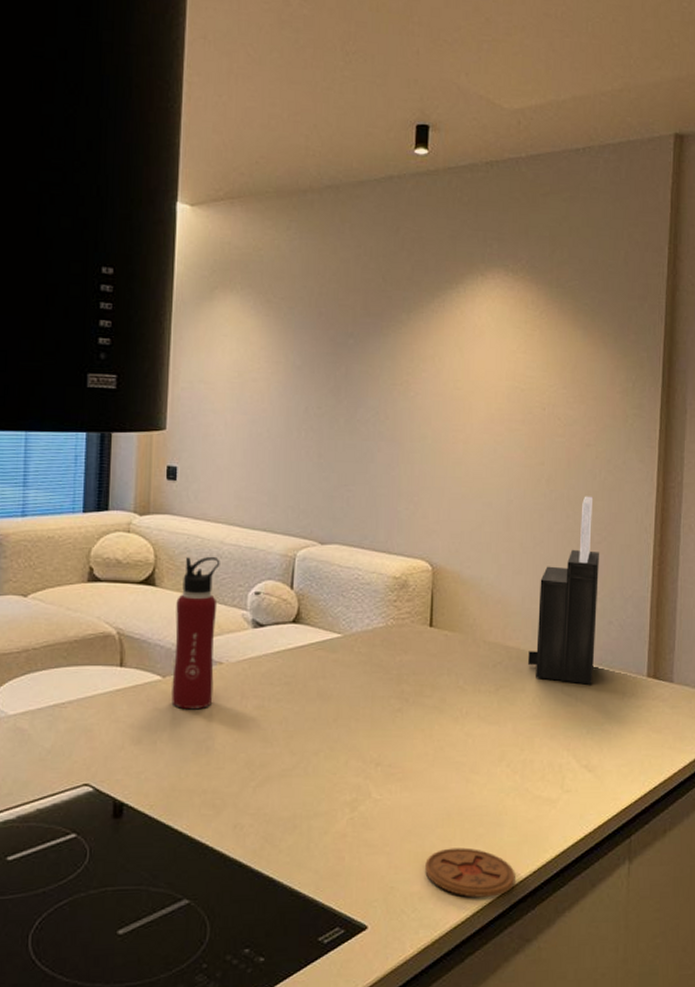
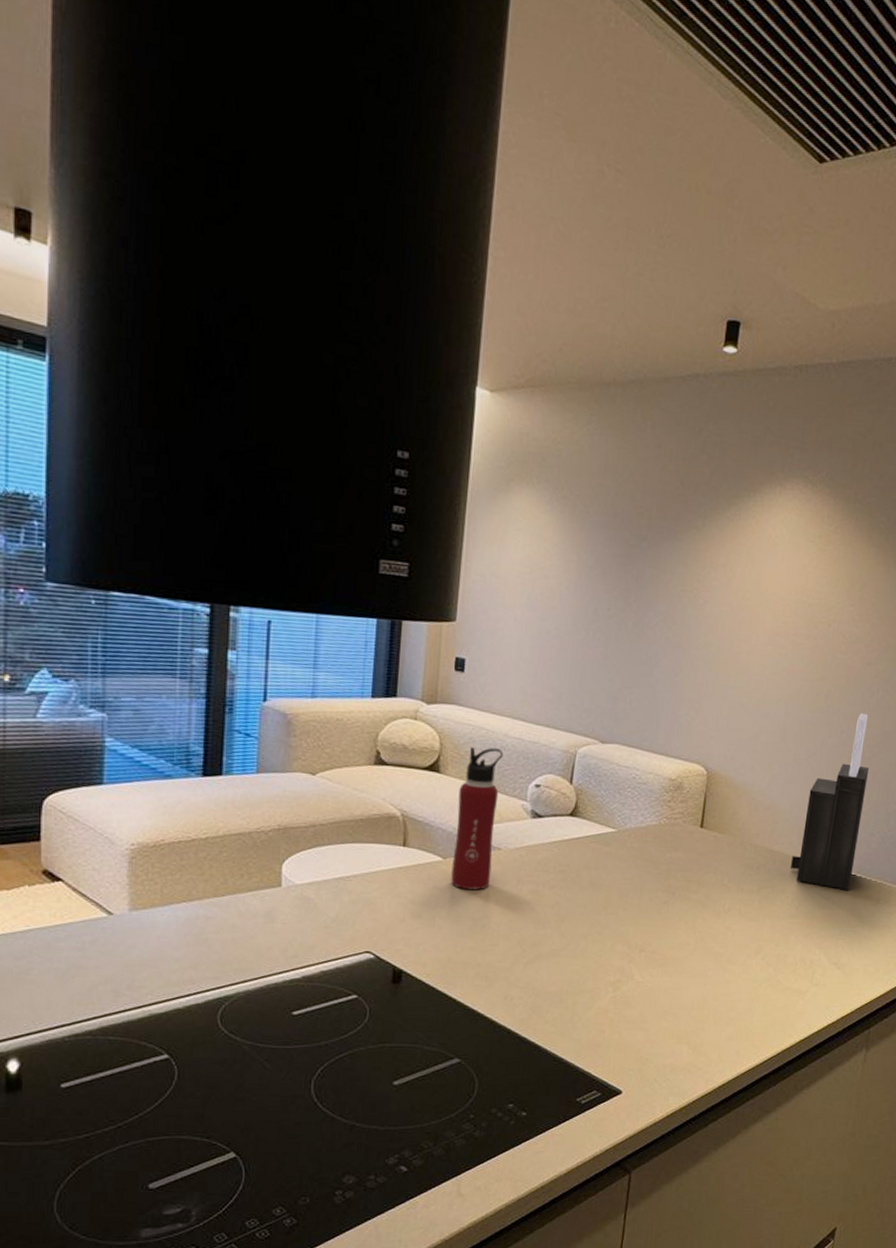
coaster: present [425,847,515,898] -> none [678,1028,761,1073]

